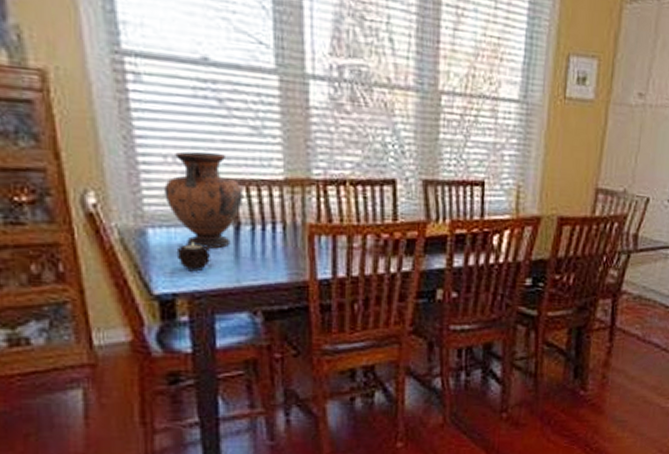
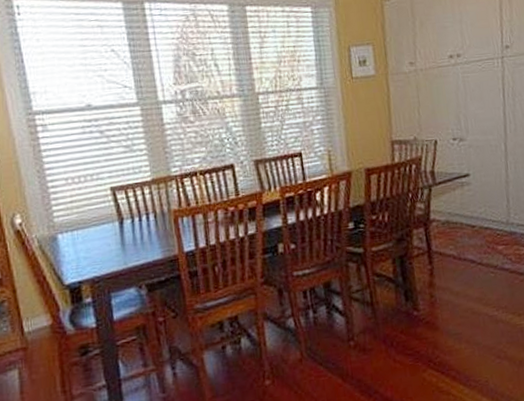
vase: present [164,151,242,249] -> none [67,169,123,243]
candle: present [176,243,210,272] -> none [79,240,104,262]

